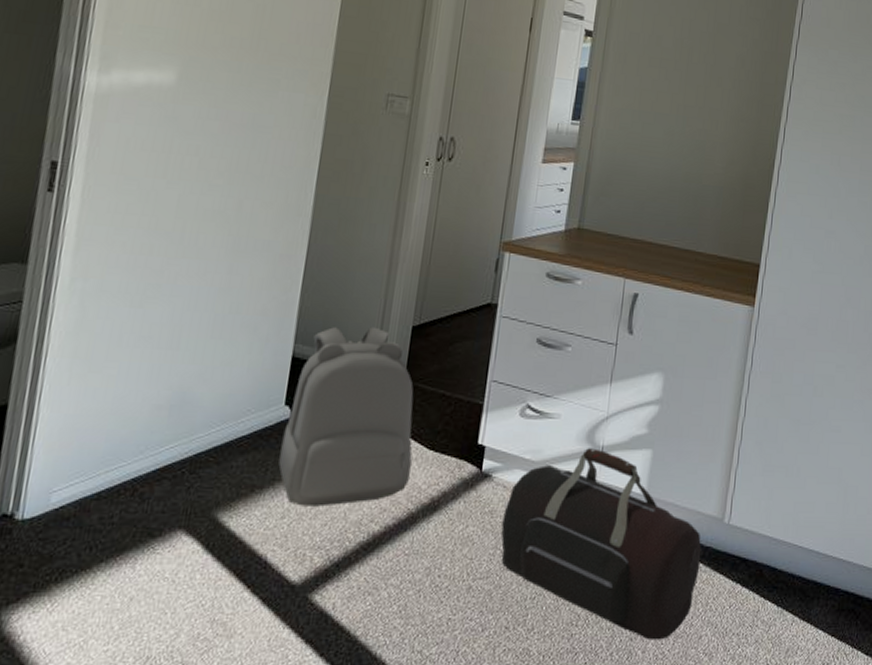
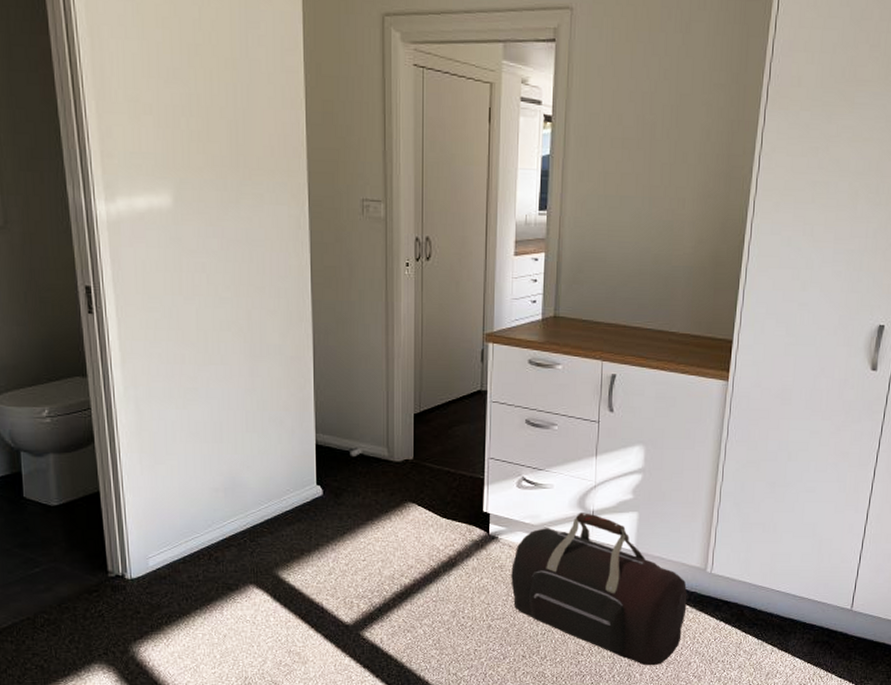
backpack: present [278,326,414,507] -> none [319,416,428,565]

